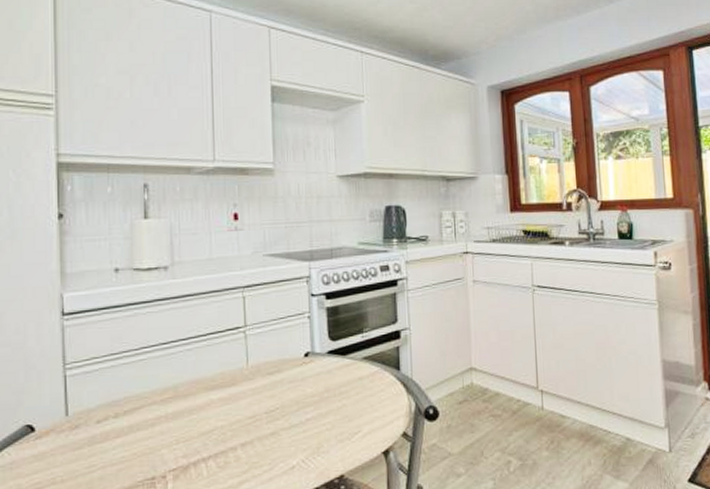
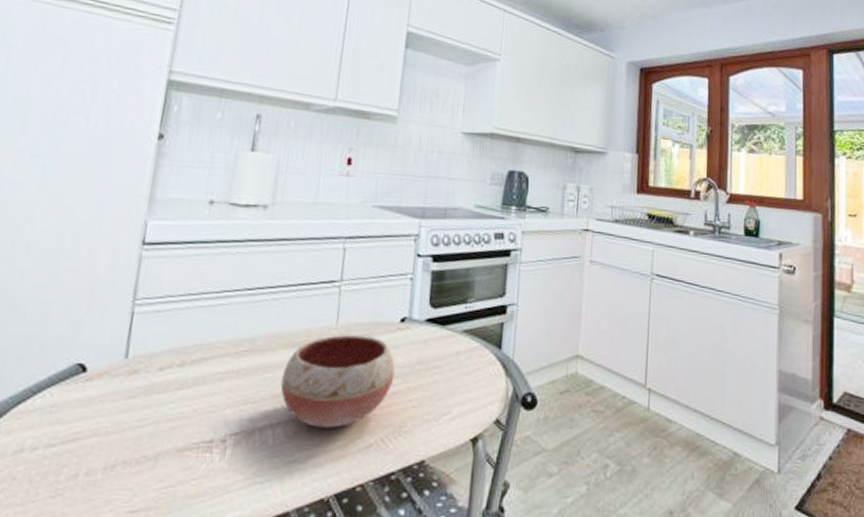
bowl: none [205,372,306,457] -> present [280,335,395,428]

